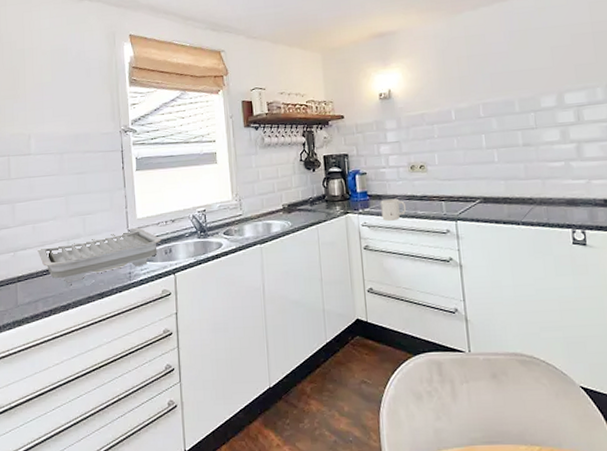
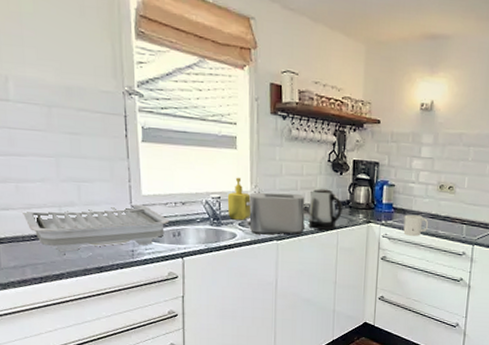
soap dispenser: none [211,189,234,230] -> present [227,177,251,220]
toaster: none [229,195,285,241] -> present [247,192,305,235]
kettle: none [287,187,319,228] -> present [308,188,343,231]

